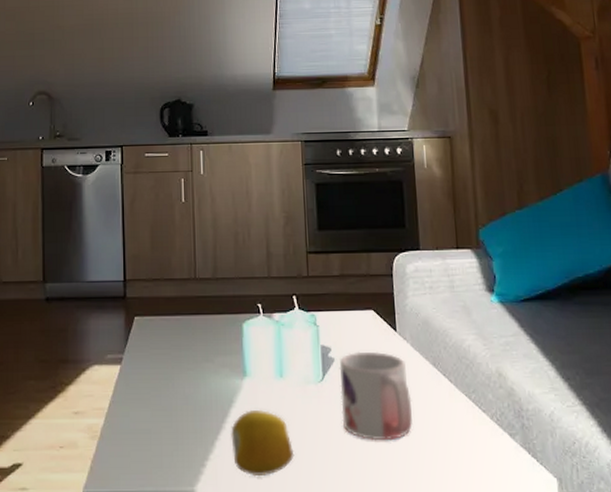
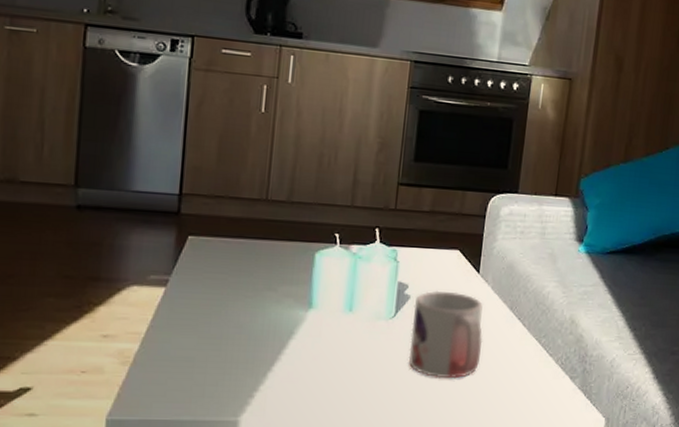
fruit: present [231,410,294,477] -> none [286,343,353,409]

